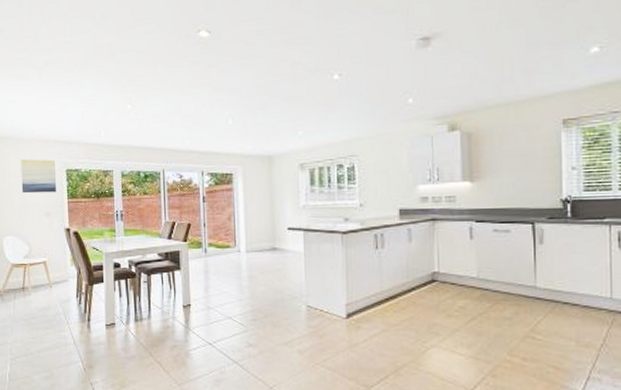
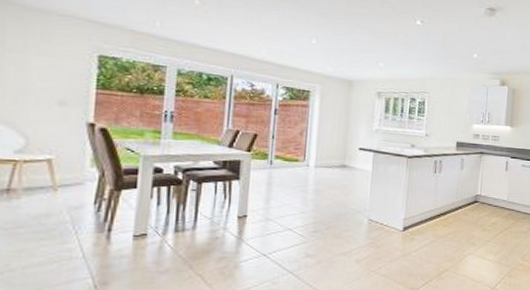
wall art: present [20,159,57,194] -> none [22,32,83,80]

